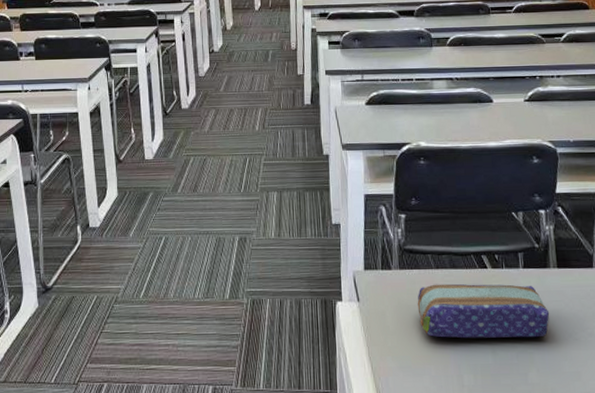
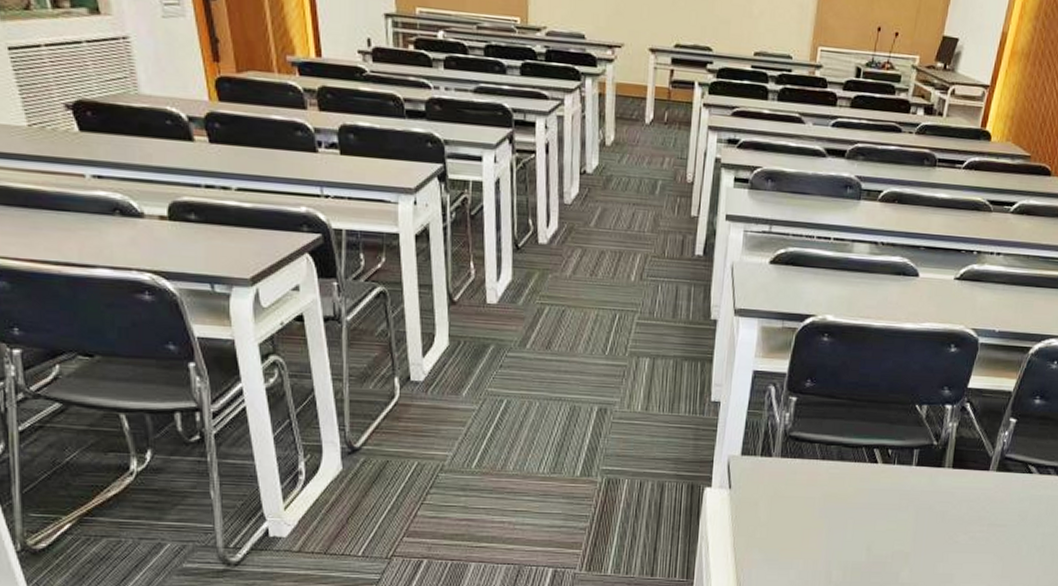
pencil case: present [417,283,550,339] -> none [794,476,935,538]

